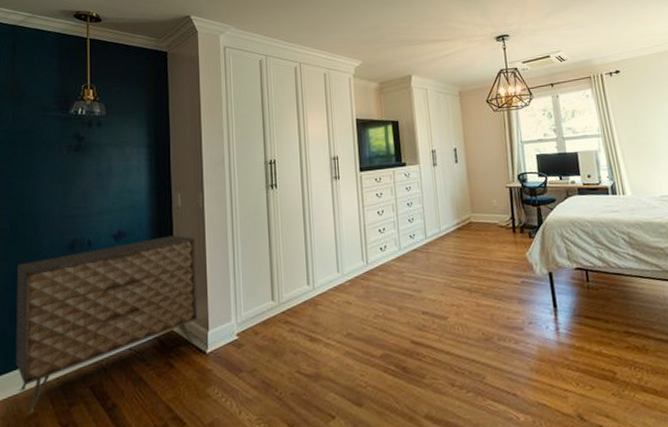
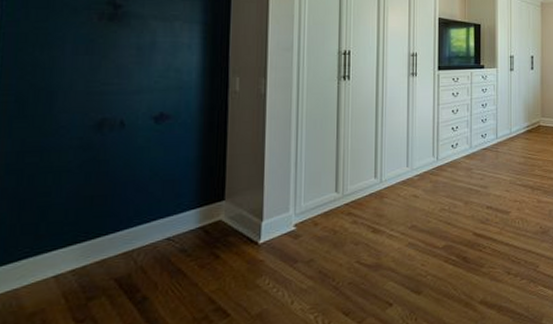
dresser: present [15,235,198,415] -> none [16,121,254,310]

